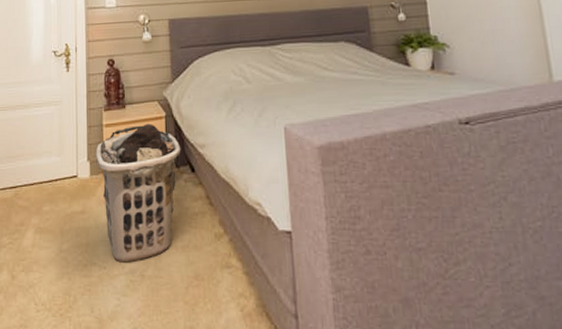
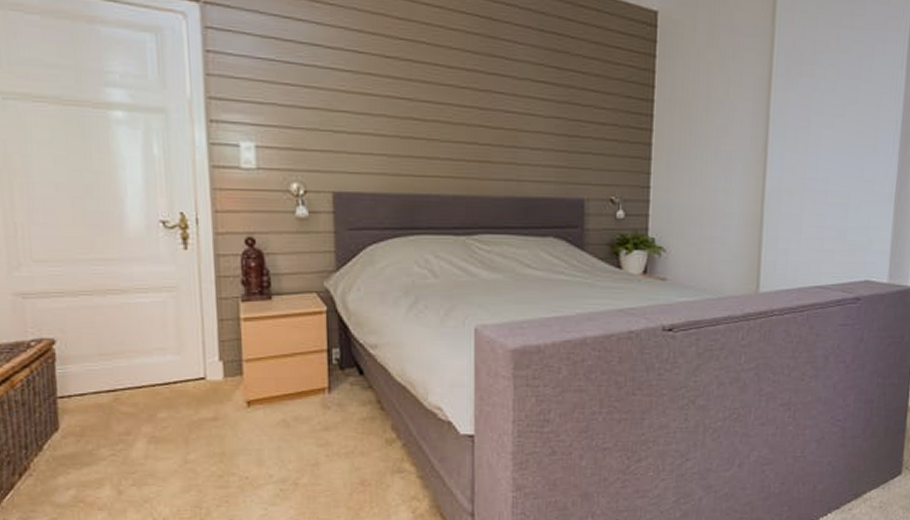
clothes hamper: present [95,124,181,263] -> none [230,319,347,472]

